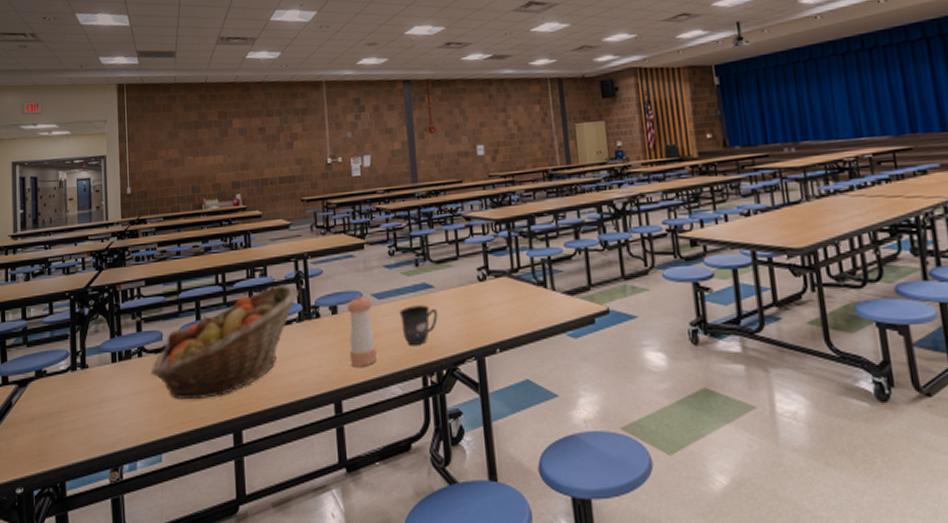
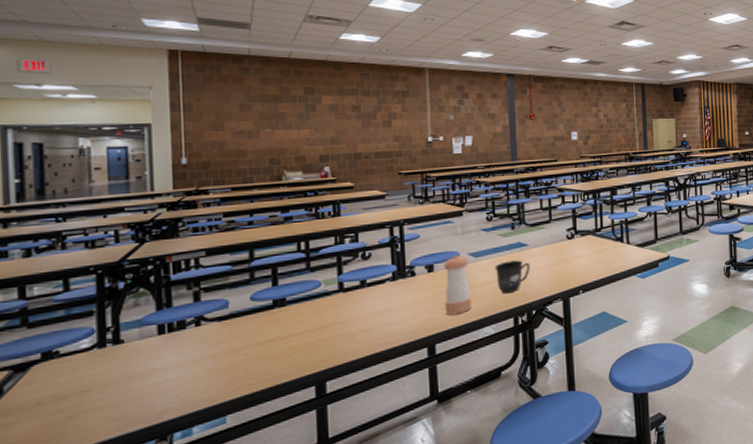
fruit basket: present [150,284,298,400] -> none [212,248,393,362]

